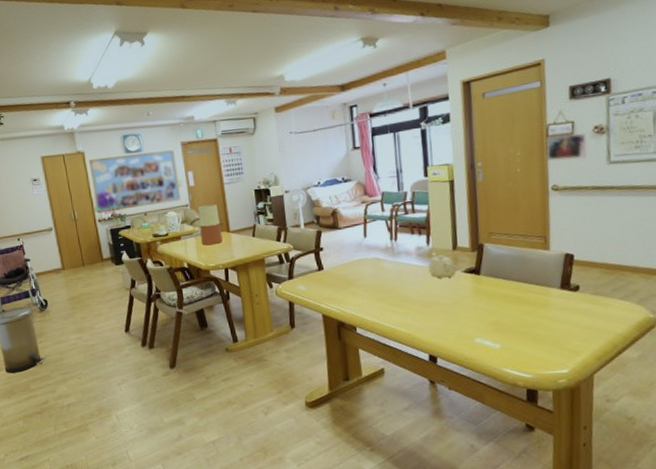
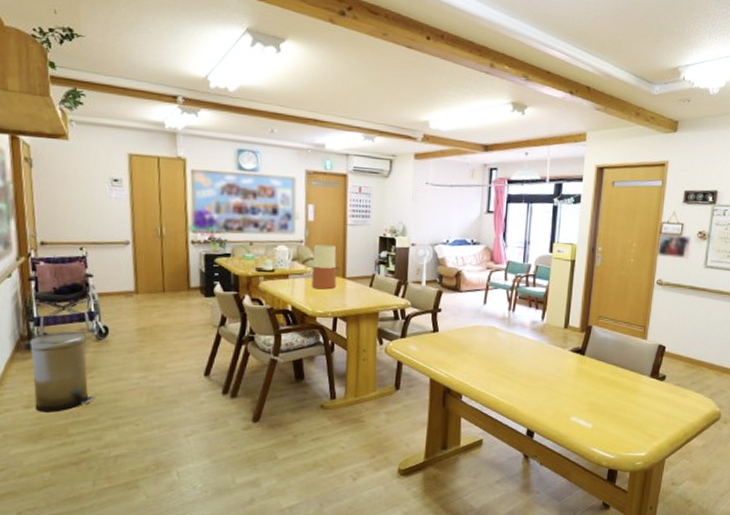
teapot: present [428,252,456,279] -> none [539,328,564,355]

